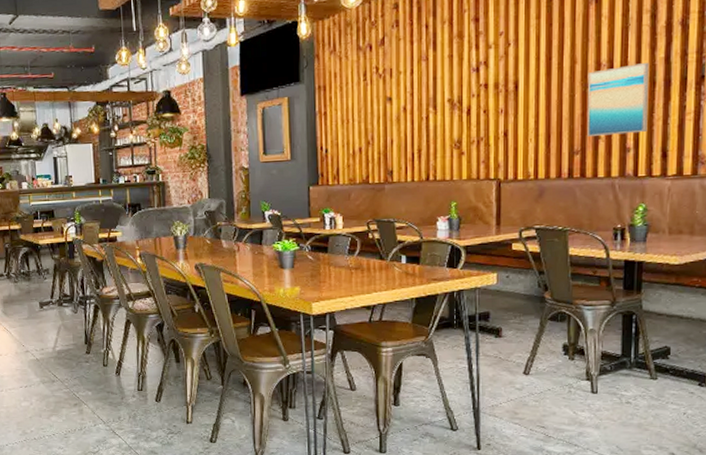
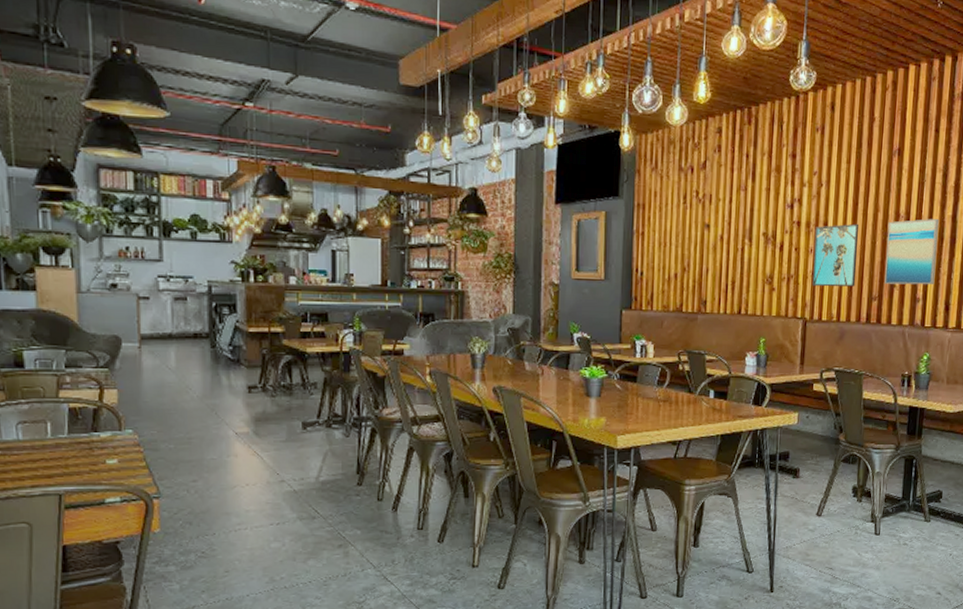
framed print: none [504,78,555,147] -> present [812,223,860,287]

